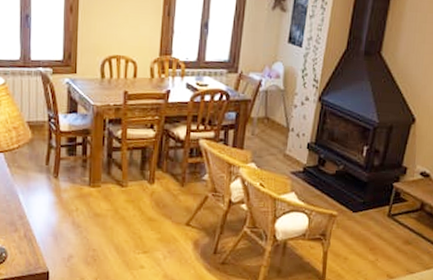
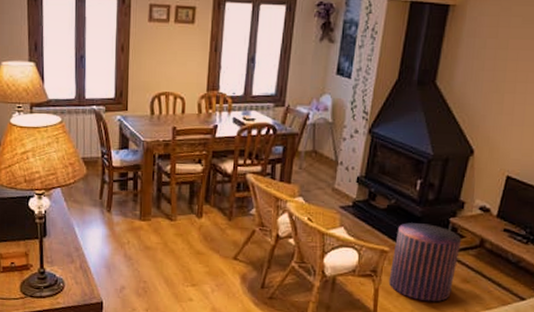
pouf: none [337,187,405,263] -> present [388,223,462,302]

